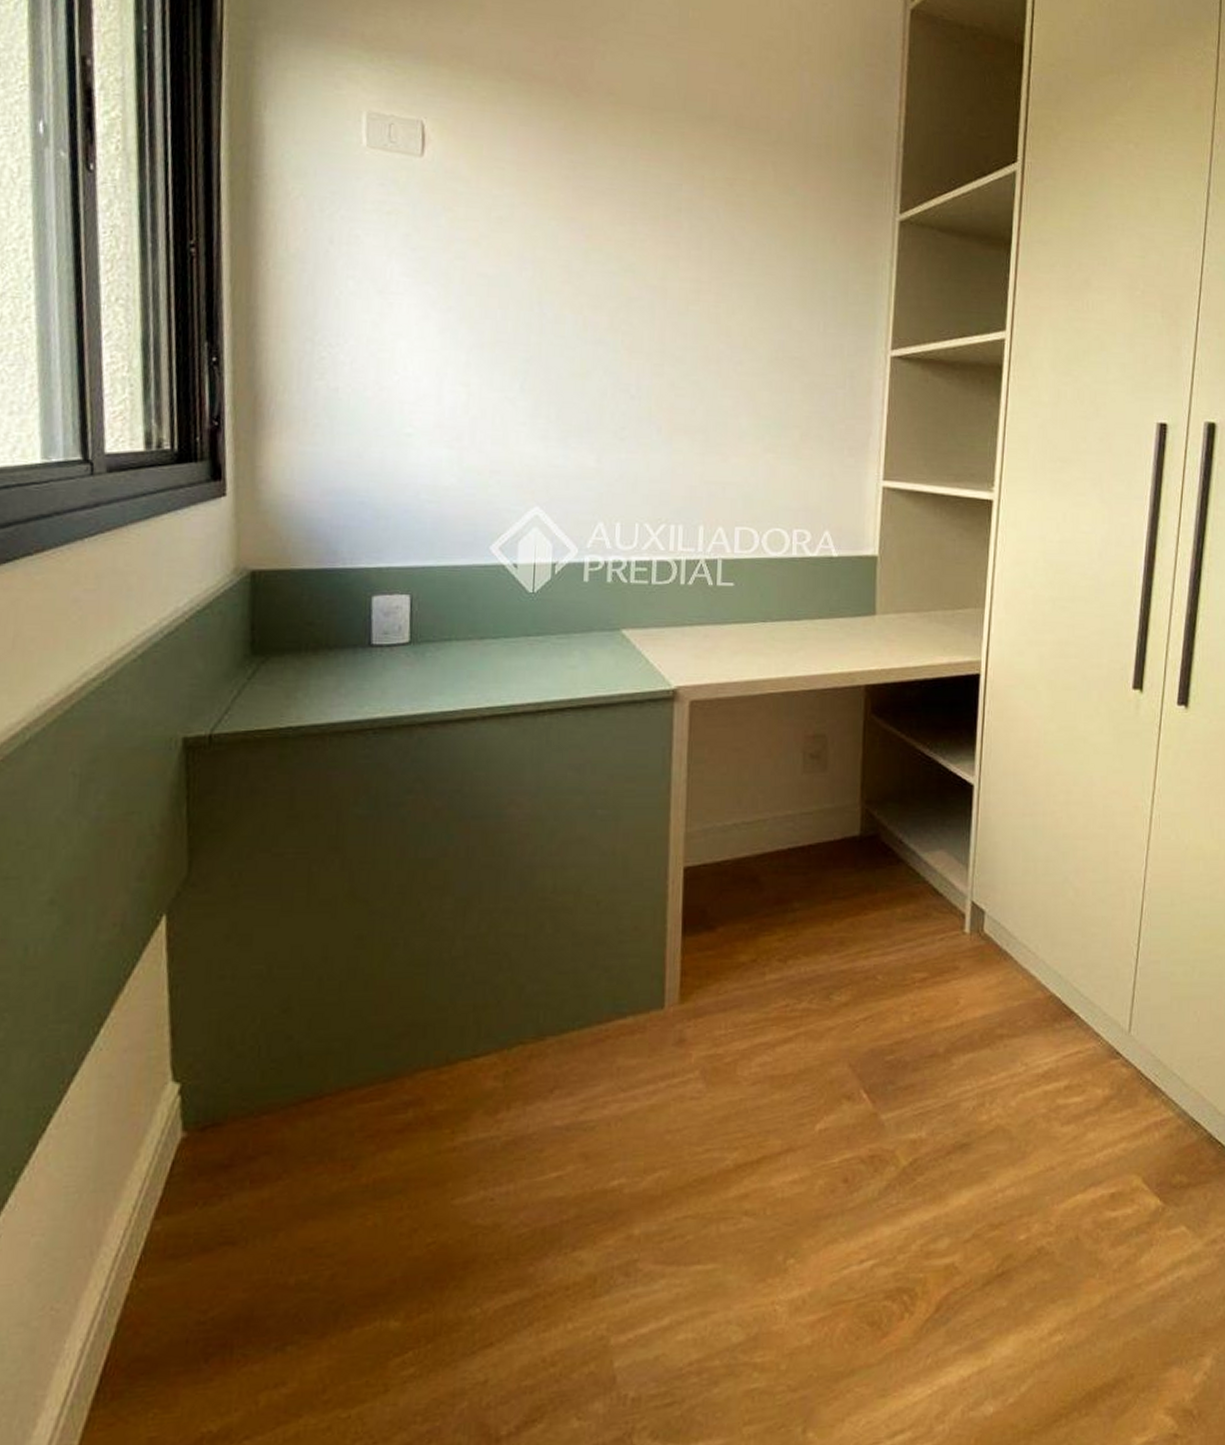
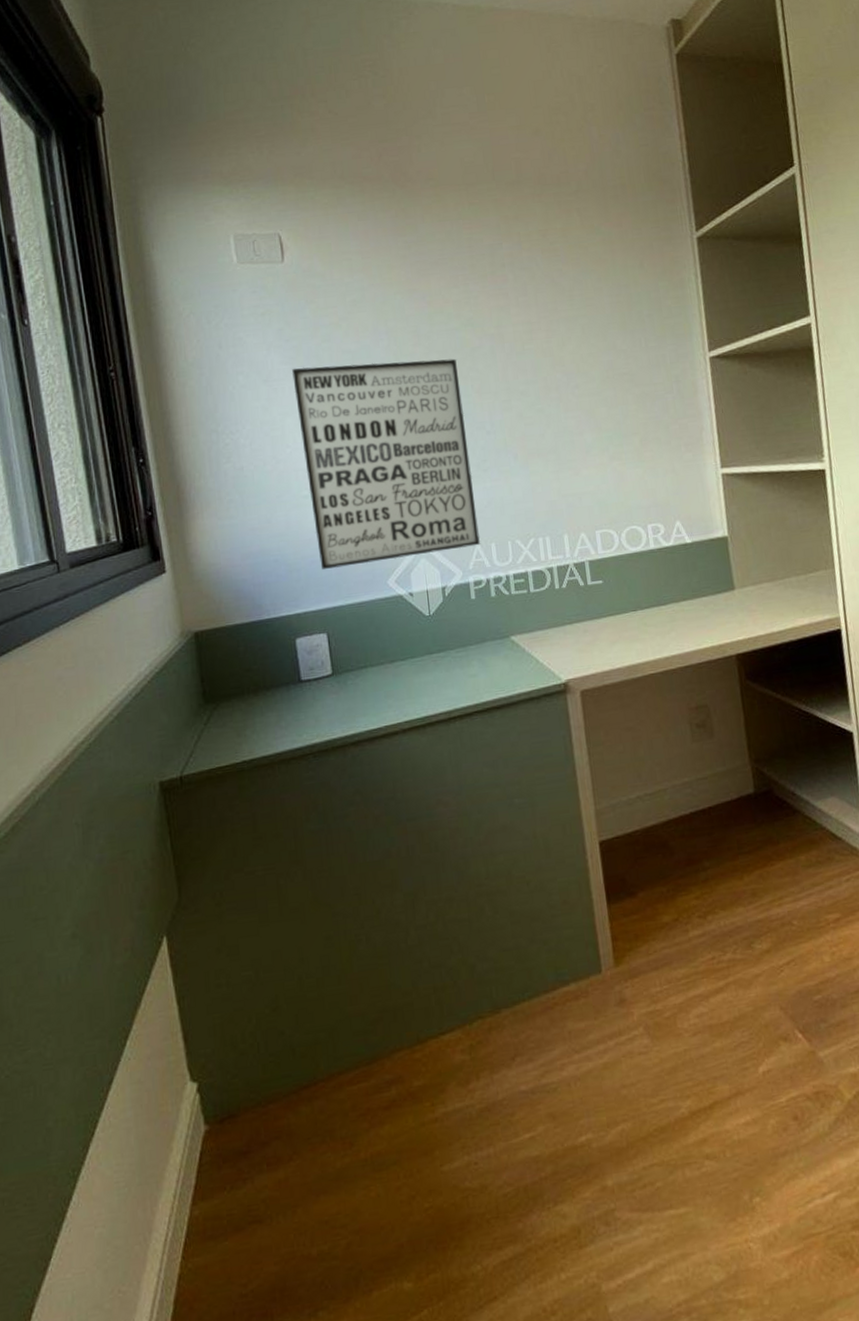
wall art: none [413,283,609,523] -> present [292,358,481,569]

